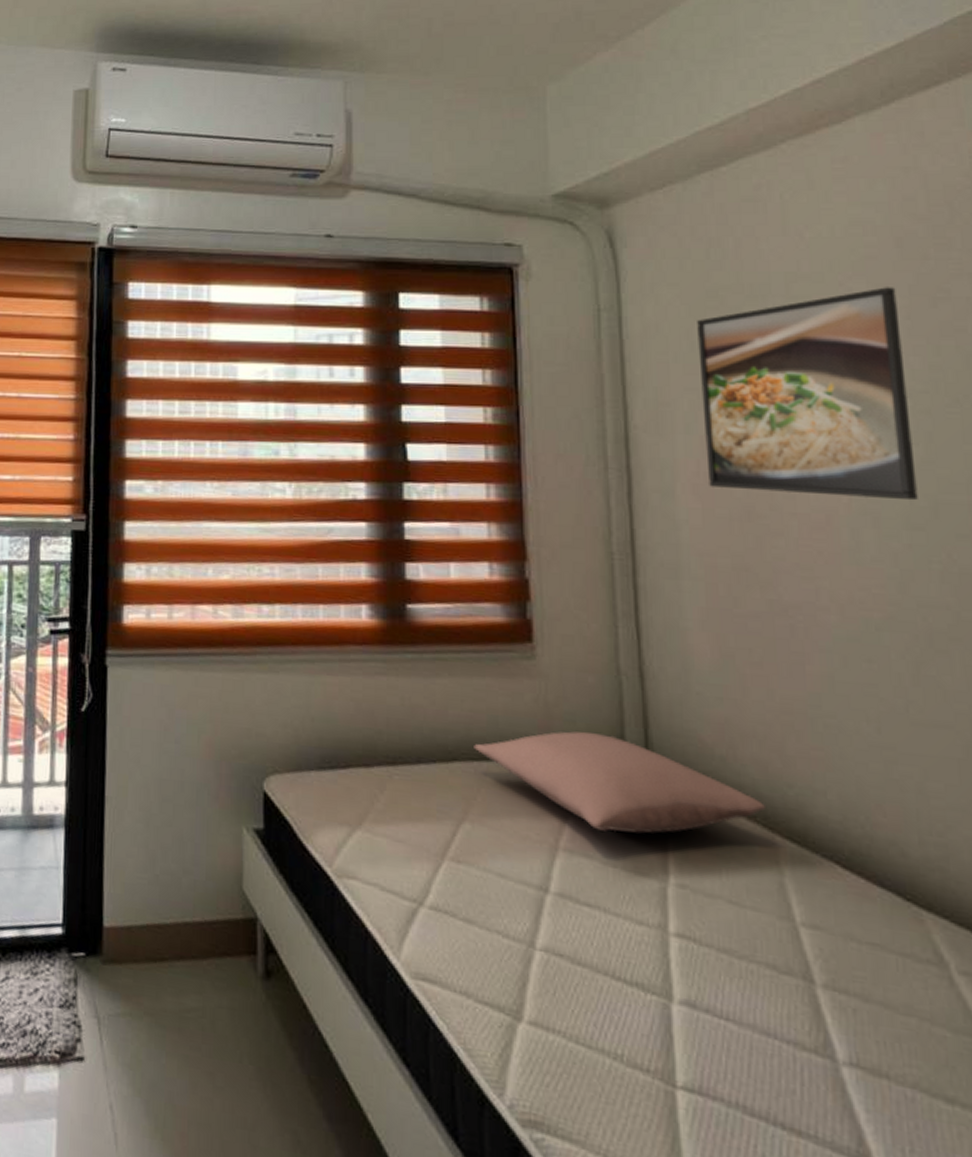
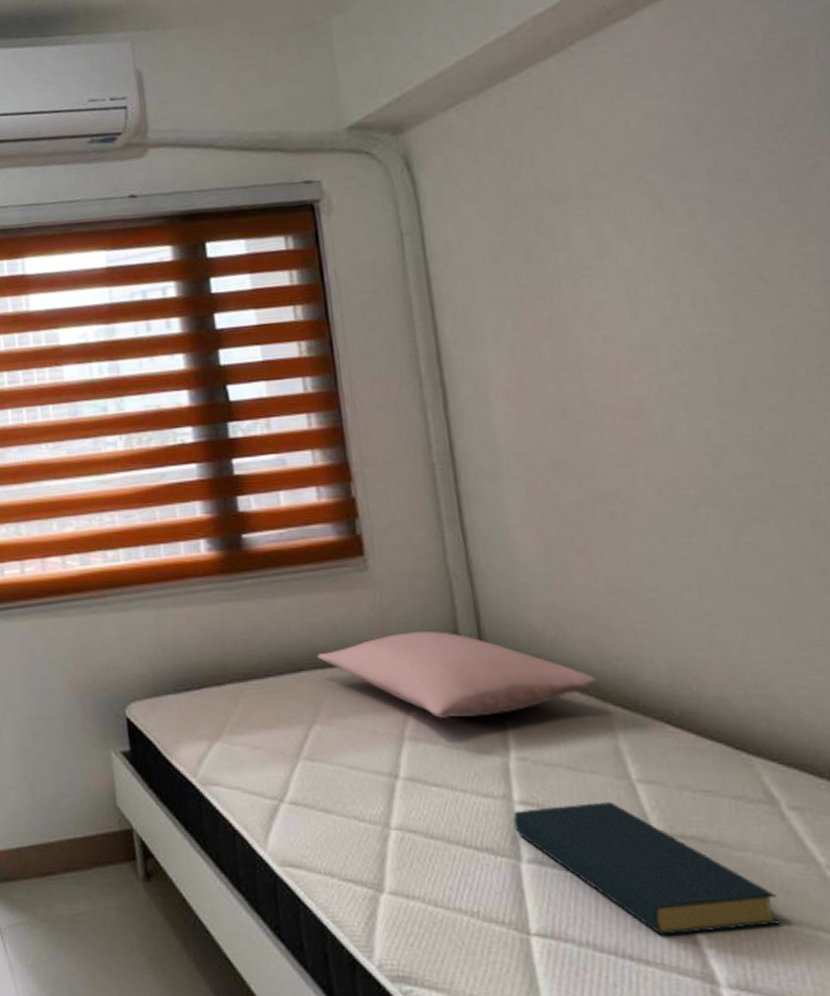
hardback book: none [667,942,946,1105] -> present [513,802,782,935]
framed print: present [697,287,918,501] -> none [499,174,727,391]

